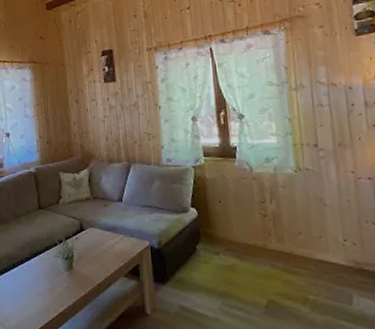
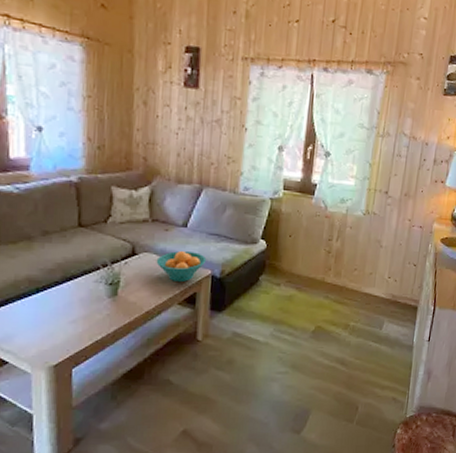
fruit bowl: none [100,225,144,255] -> present [156,251,207,283]

